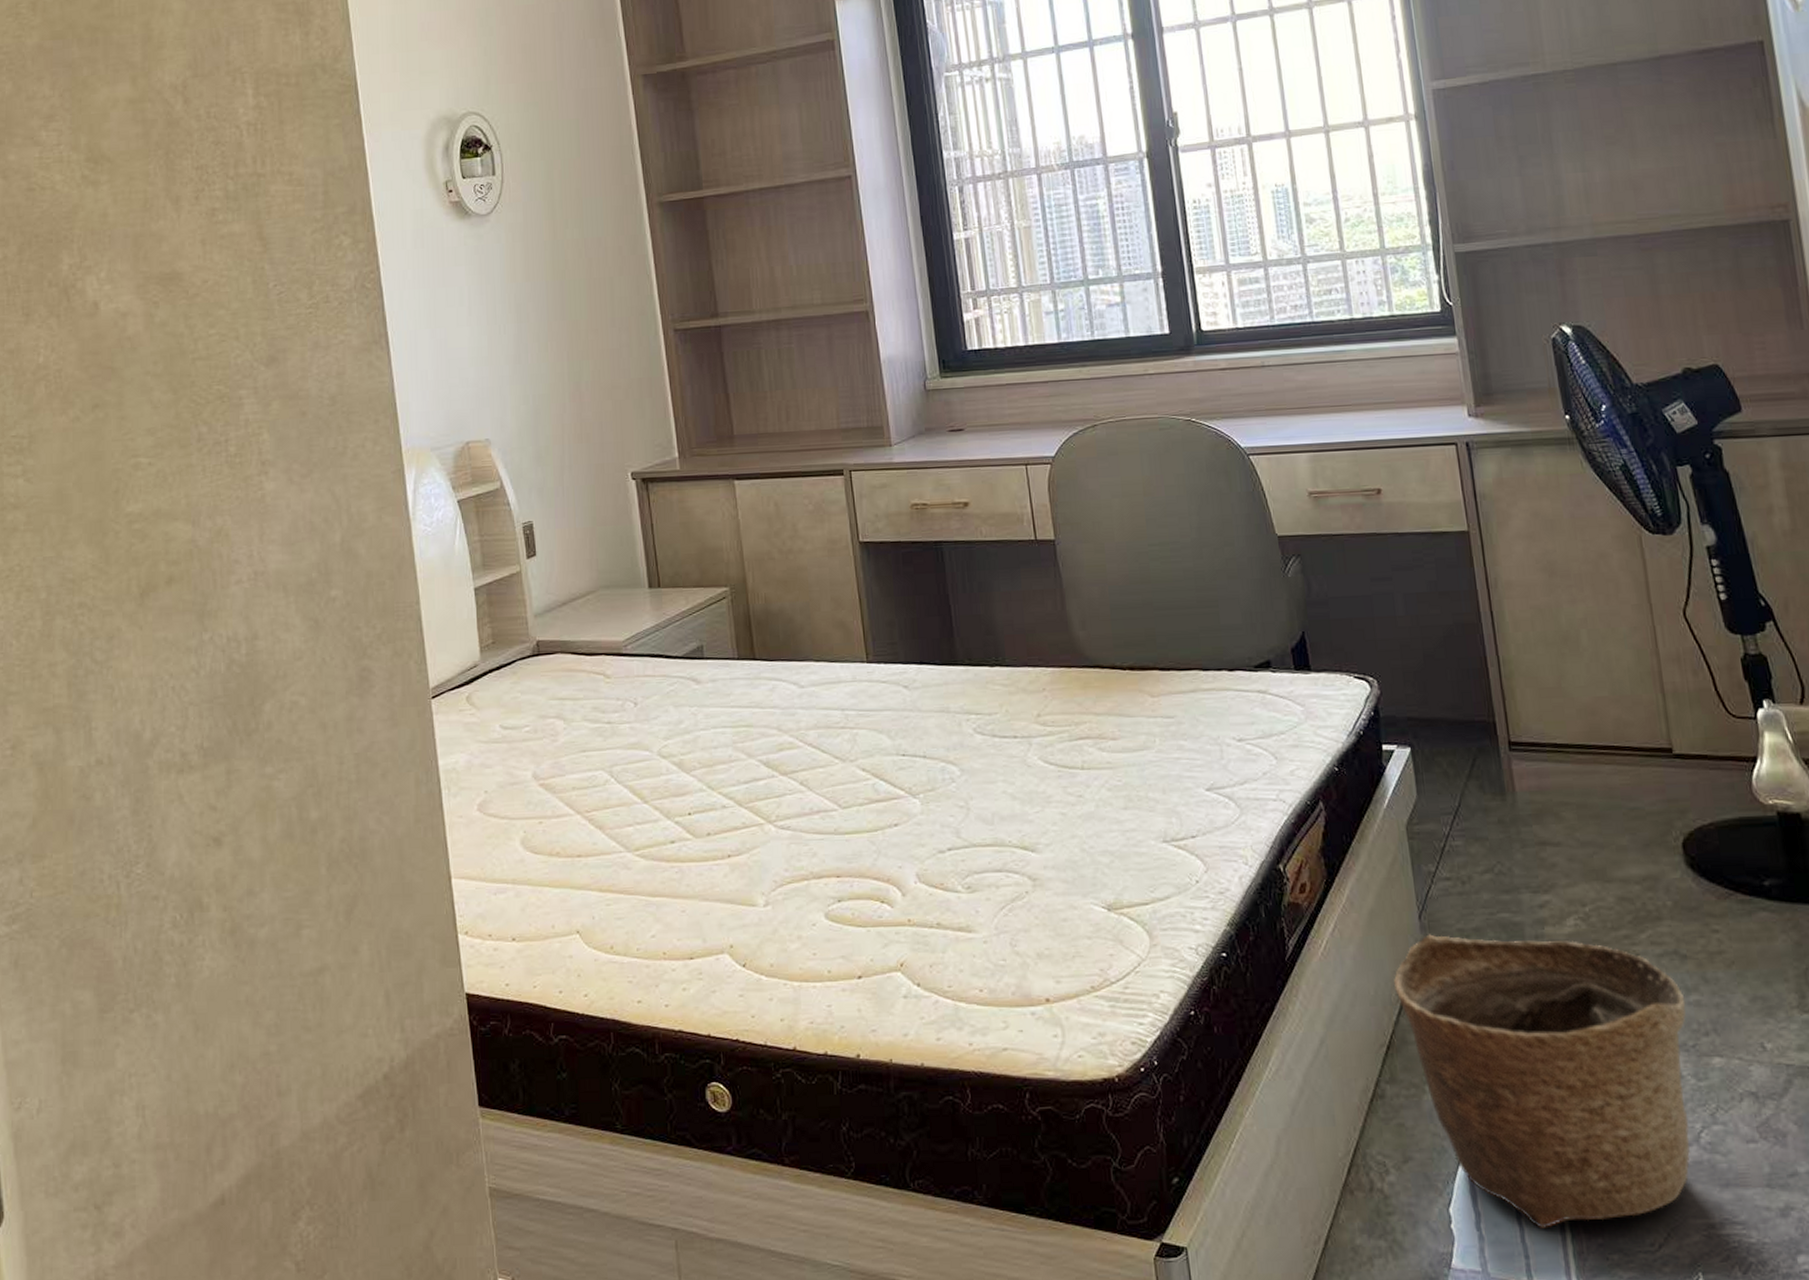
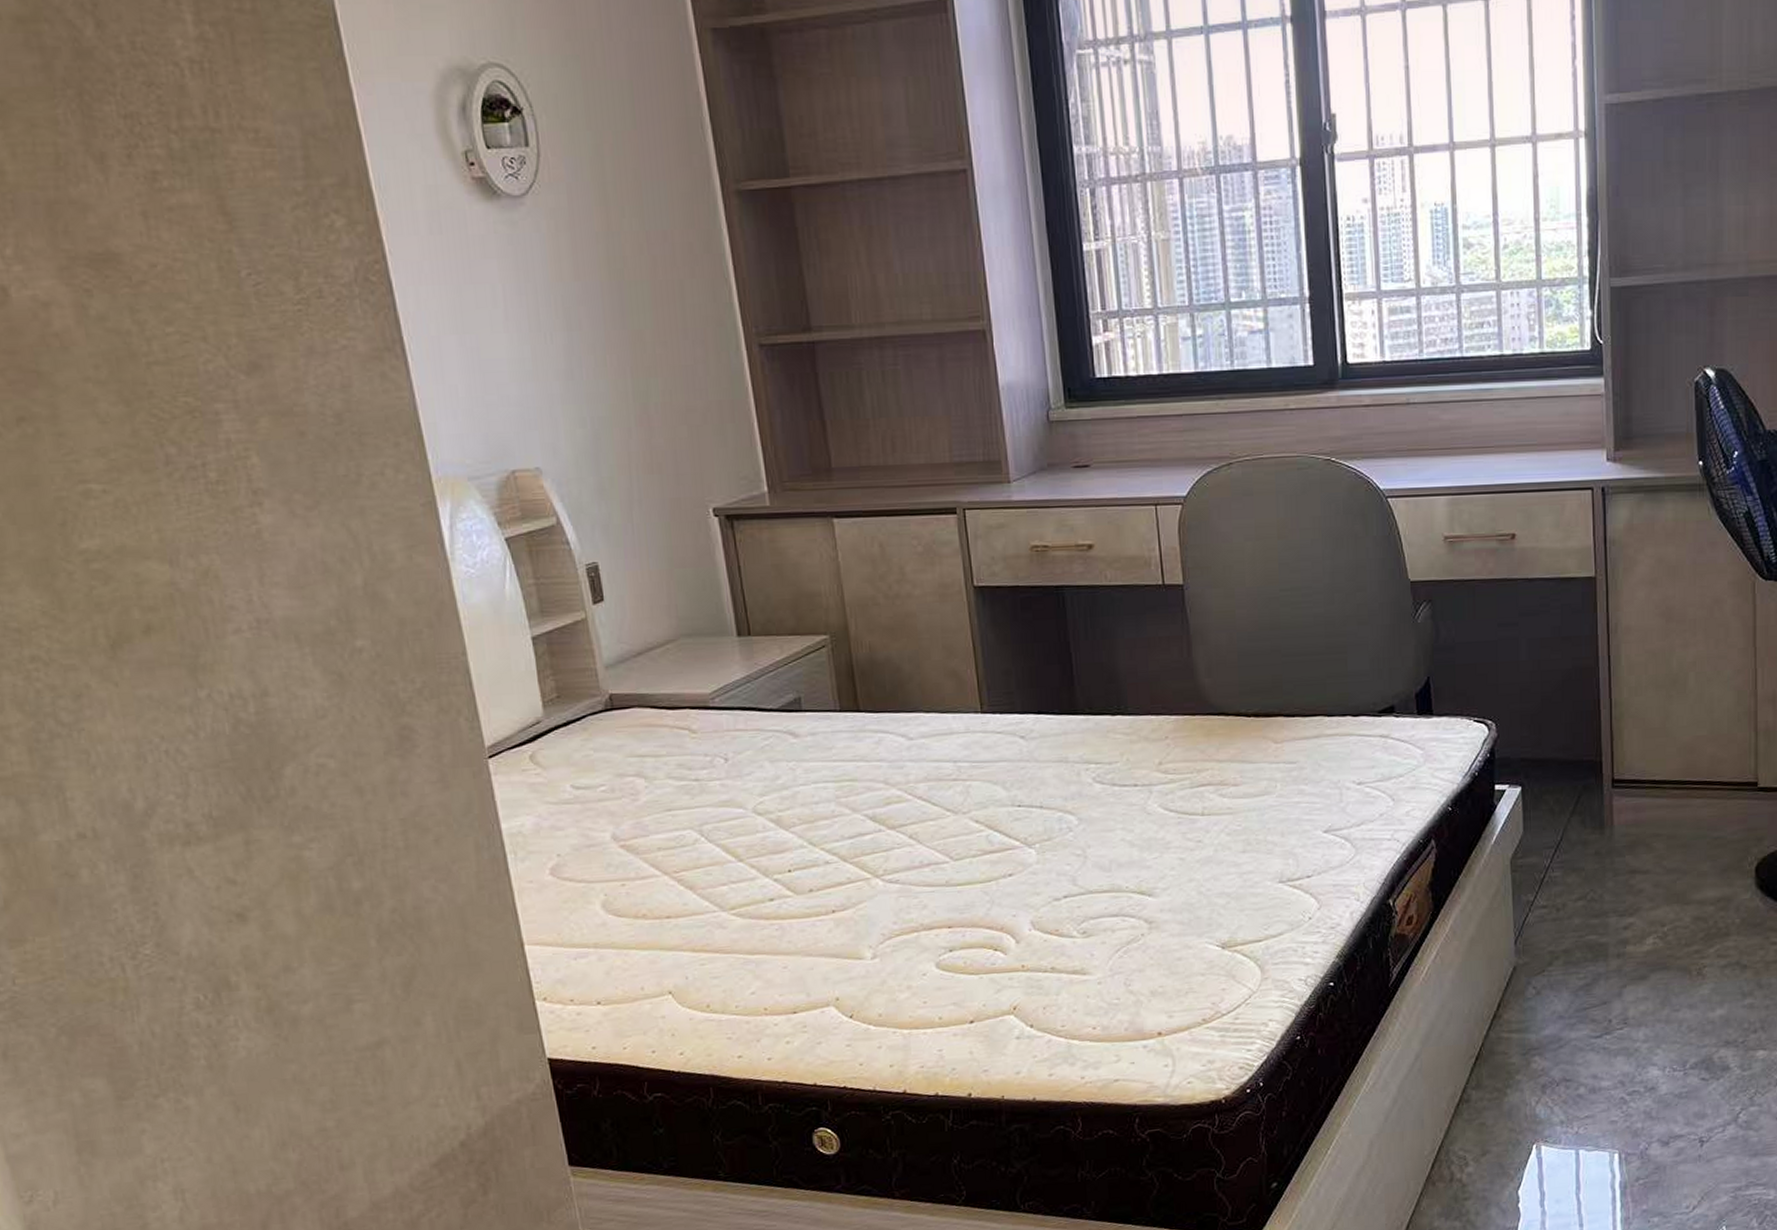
basket: present [1394,934,1690,1229] -> none [1487,957,1741,1202]

